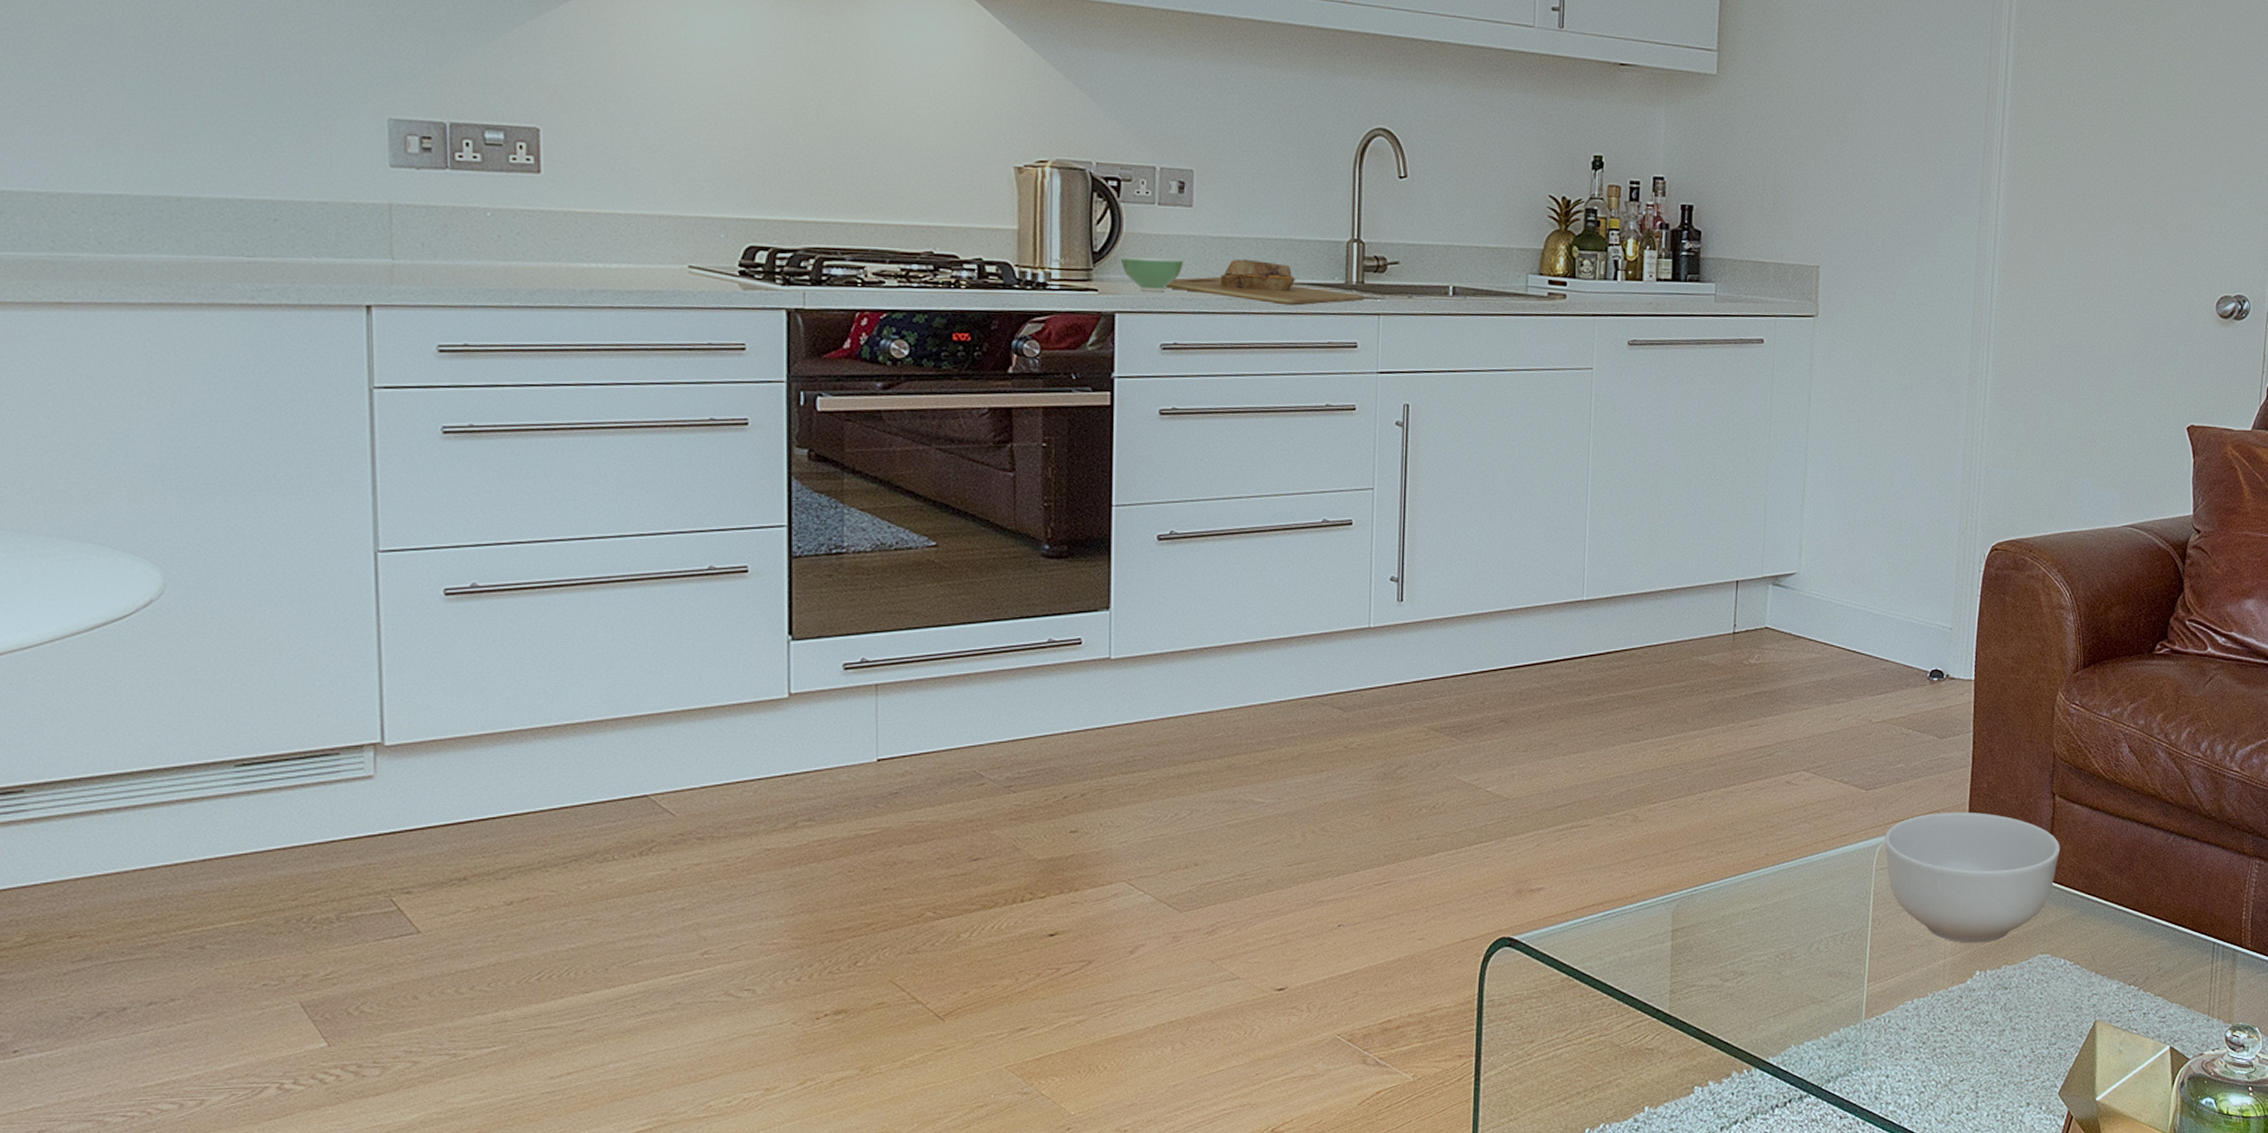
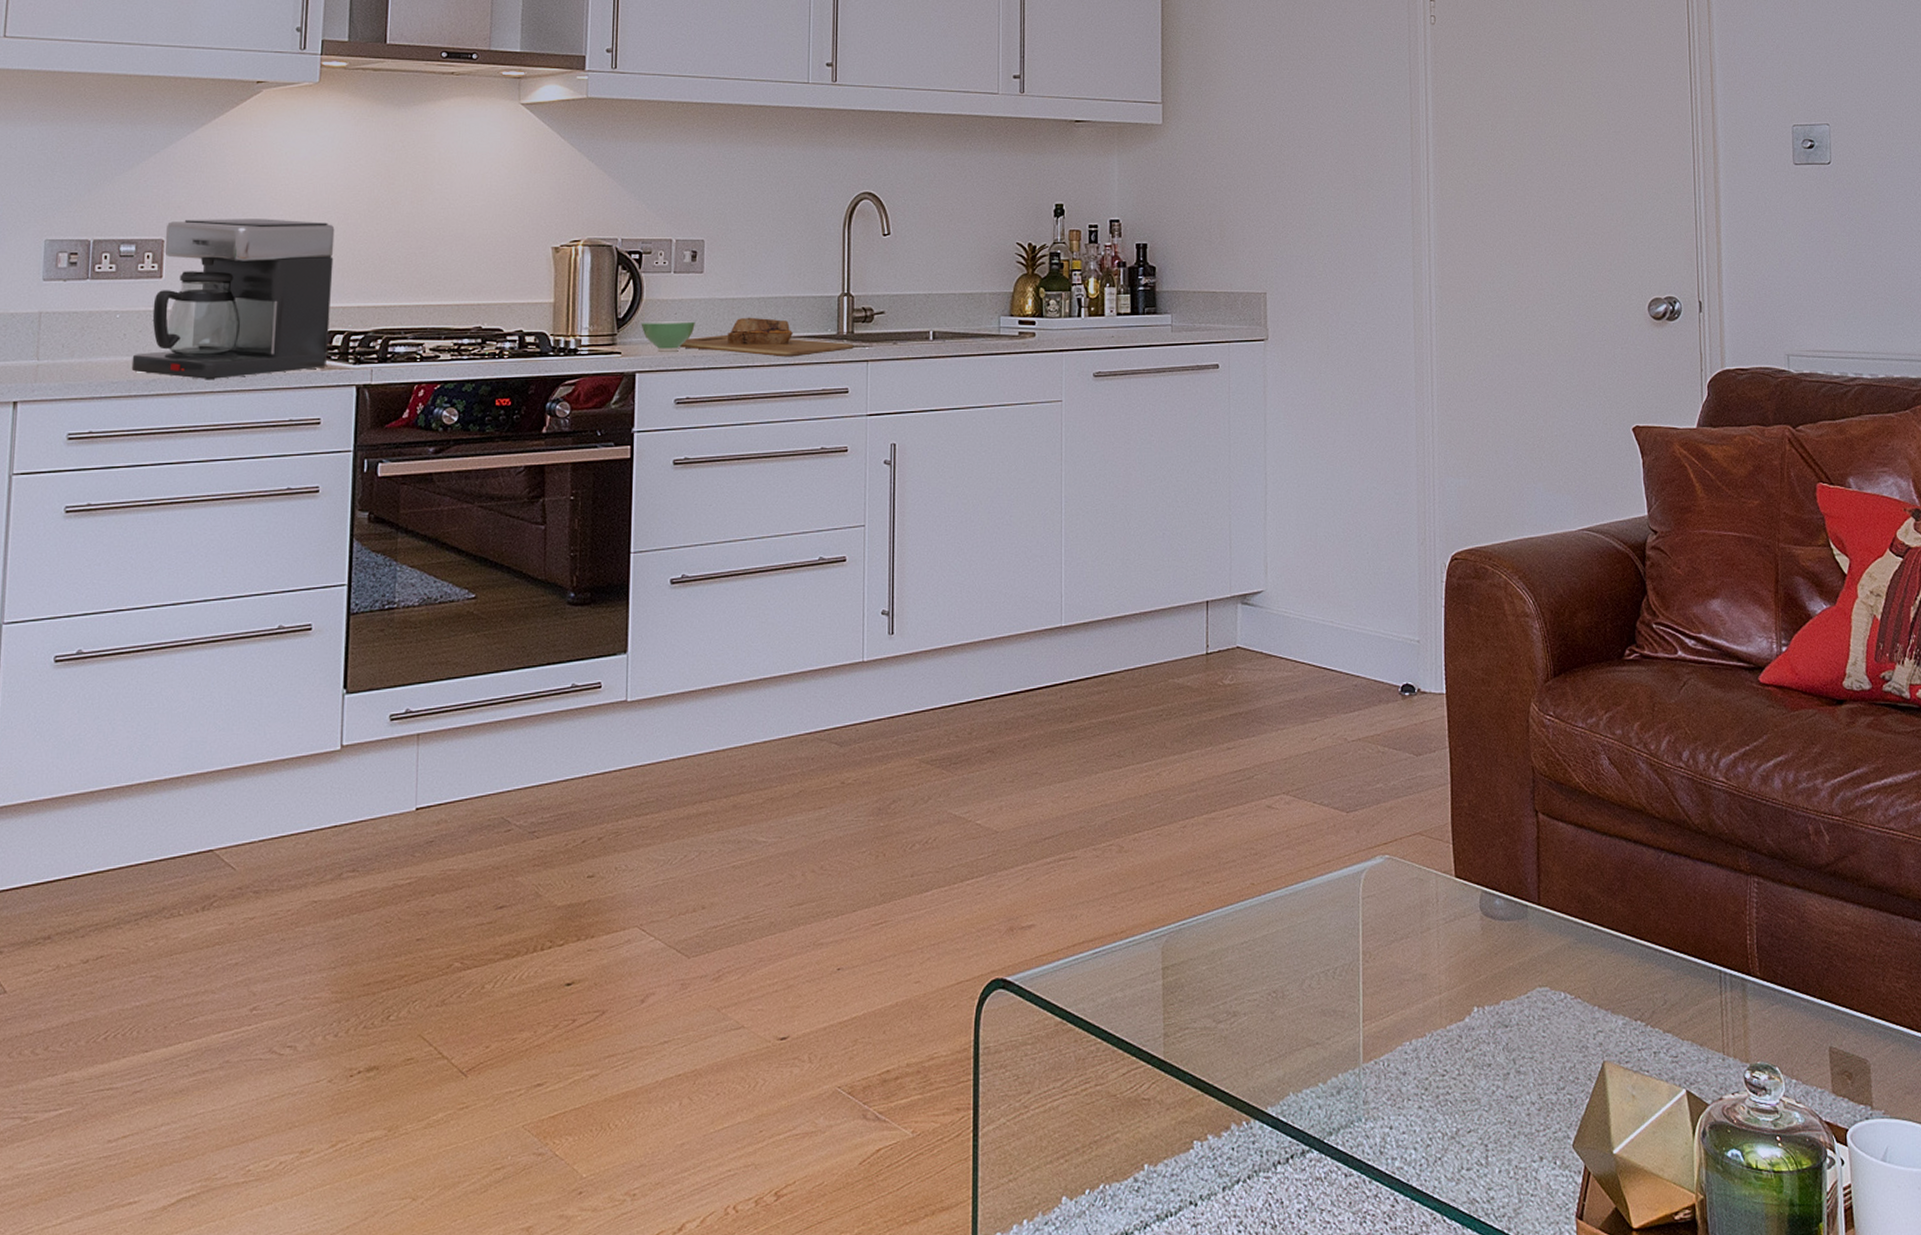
coffee maker: none [510,106,752,294] -> present [131,219,335,380]
bowl: present [1884,811,2061,943] -> none [1369,833,1549,977]

